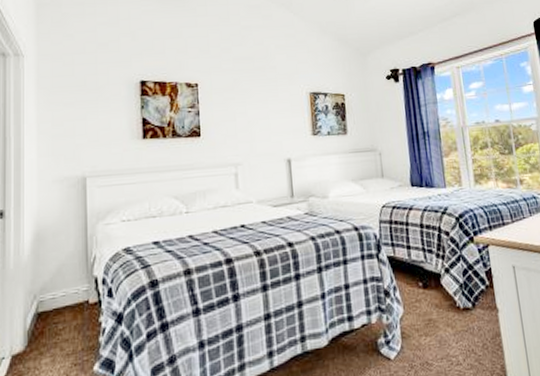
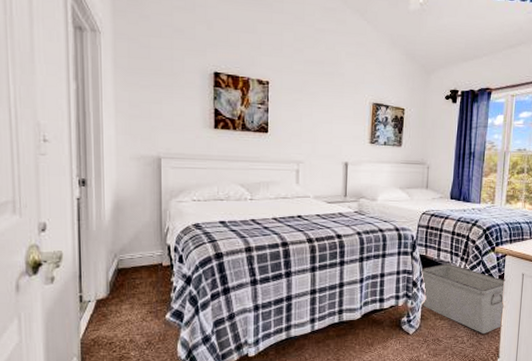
storage bin: none [392,263,503,350] -> present [421,263,506,334]

